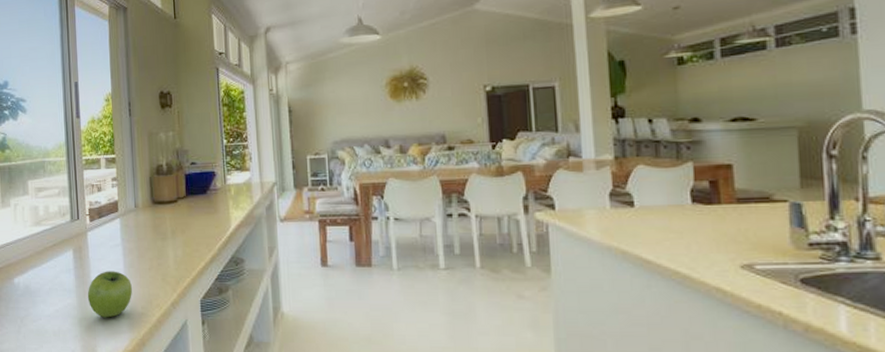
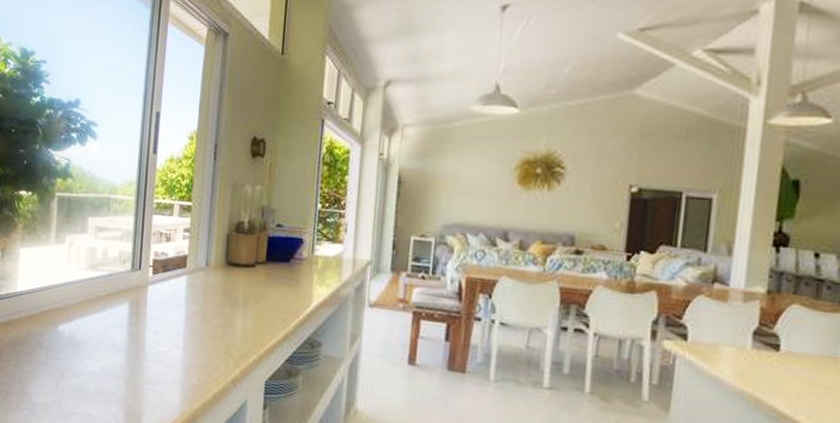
fruit: present [87,271,132,318] -> none [138,332,190,385]

